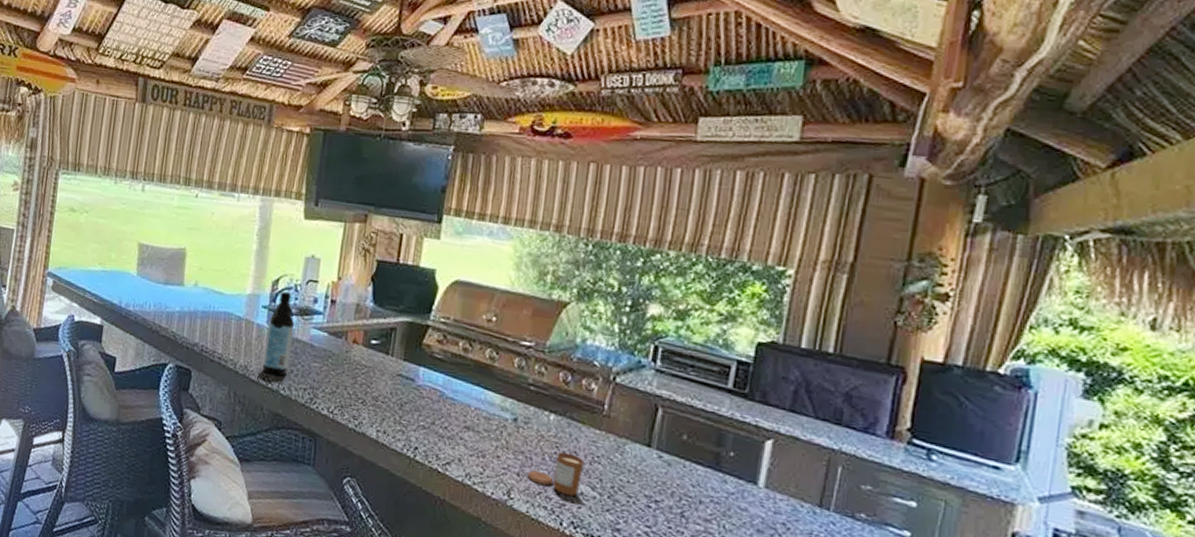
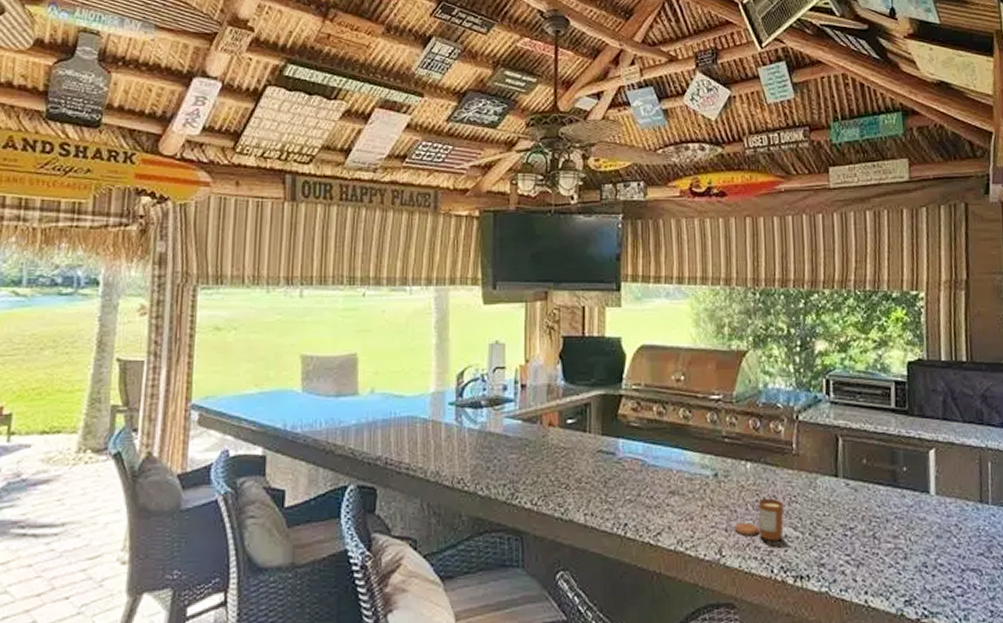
water bottle: present [262,291,295,376] -> none [456,384,486,476]

